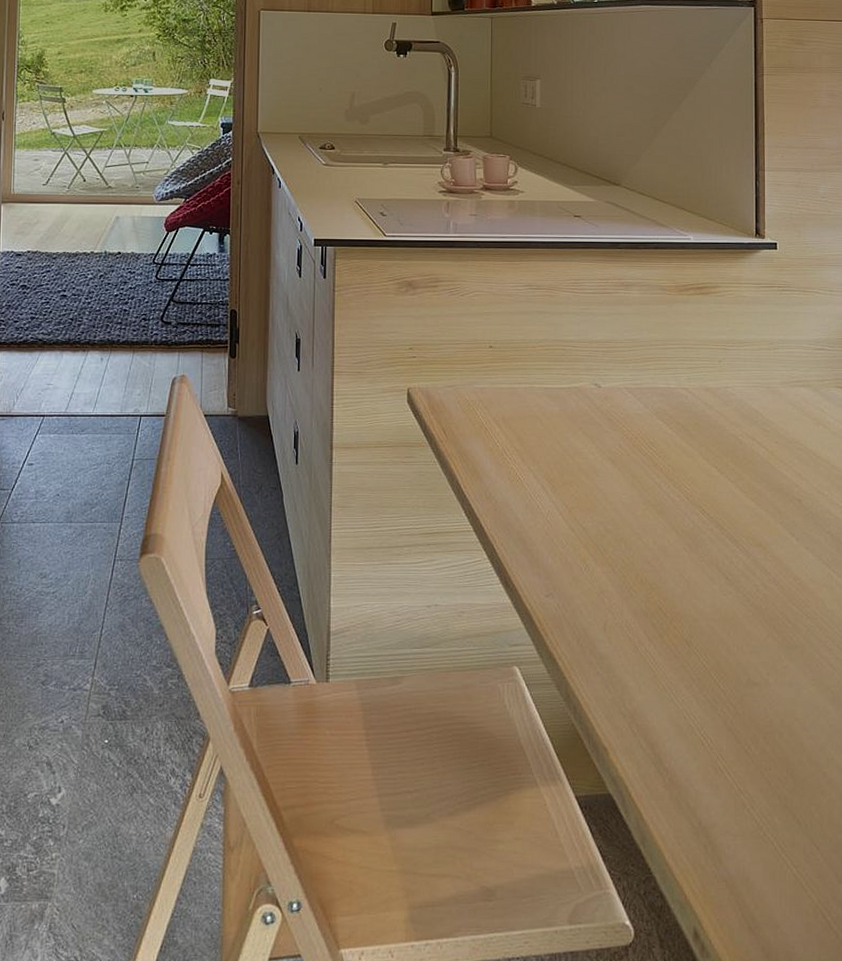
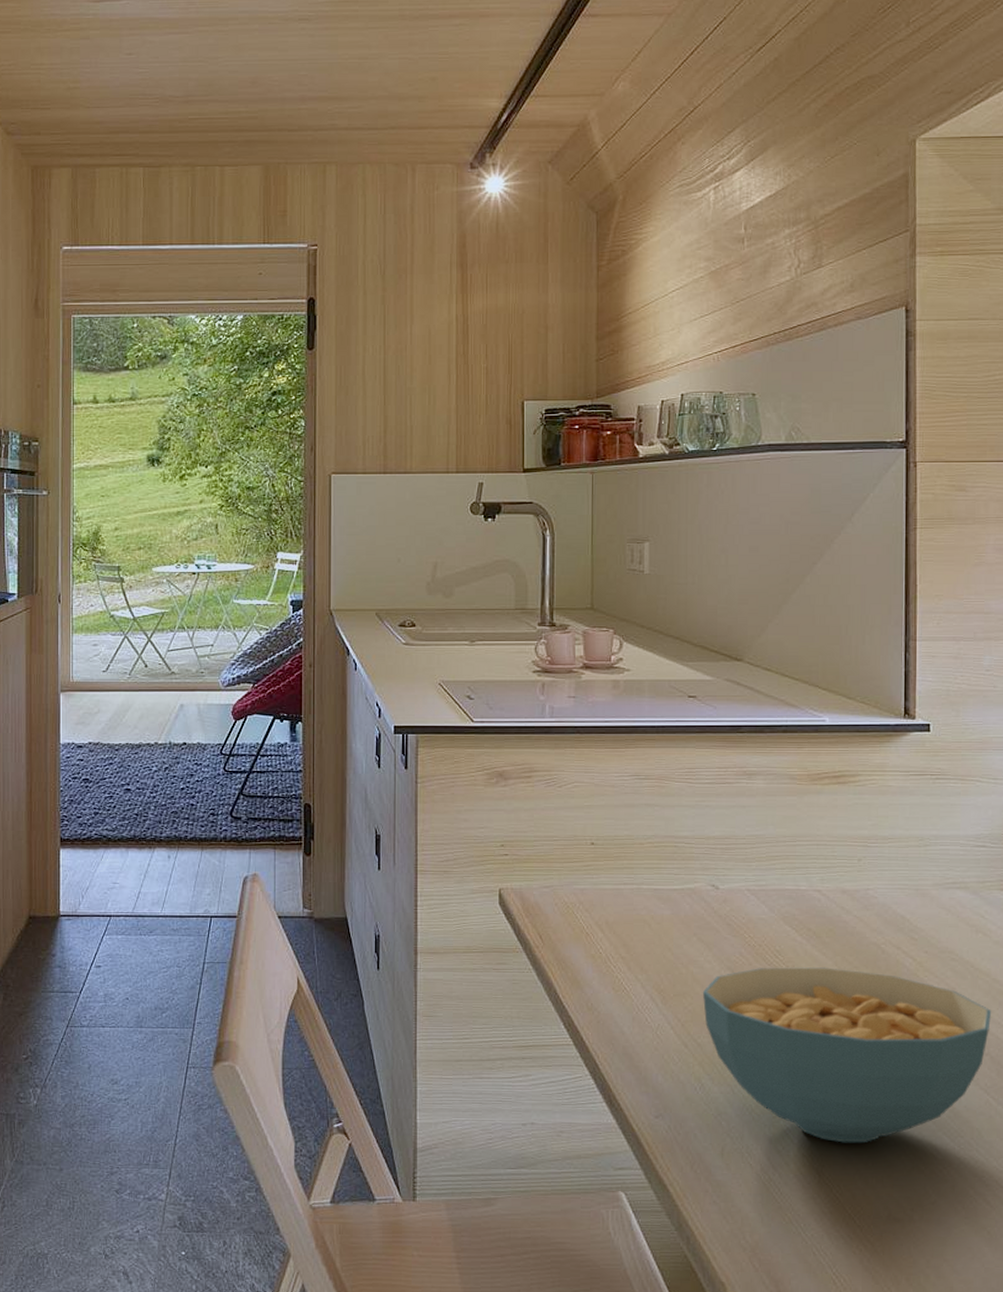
cereal bowl: none [587,457,831,615] -> present [702,967,991,1143]

